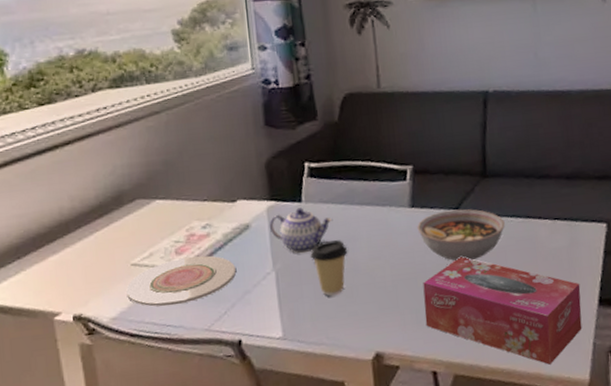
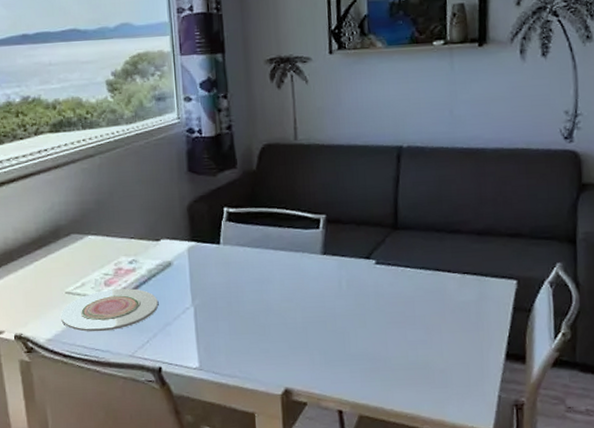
teapot: present [269,207,333,254] -> none [189,249,249,292]
coffee cup: present [310,240,348,297] -> none [226,281,262,334]
bowl: present [417,209,505,262] -> none [328,258,414,308]
tissue box: present [423,257,582,365] -> none [332,304,488,413]

